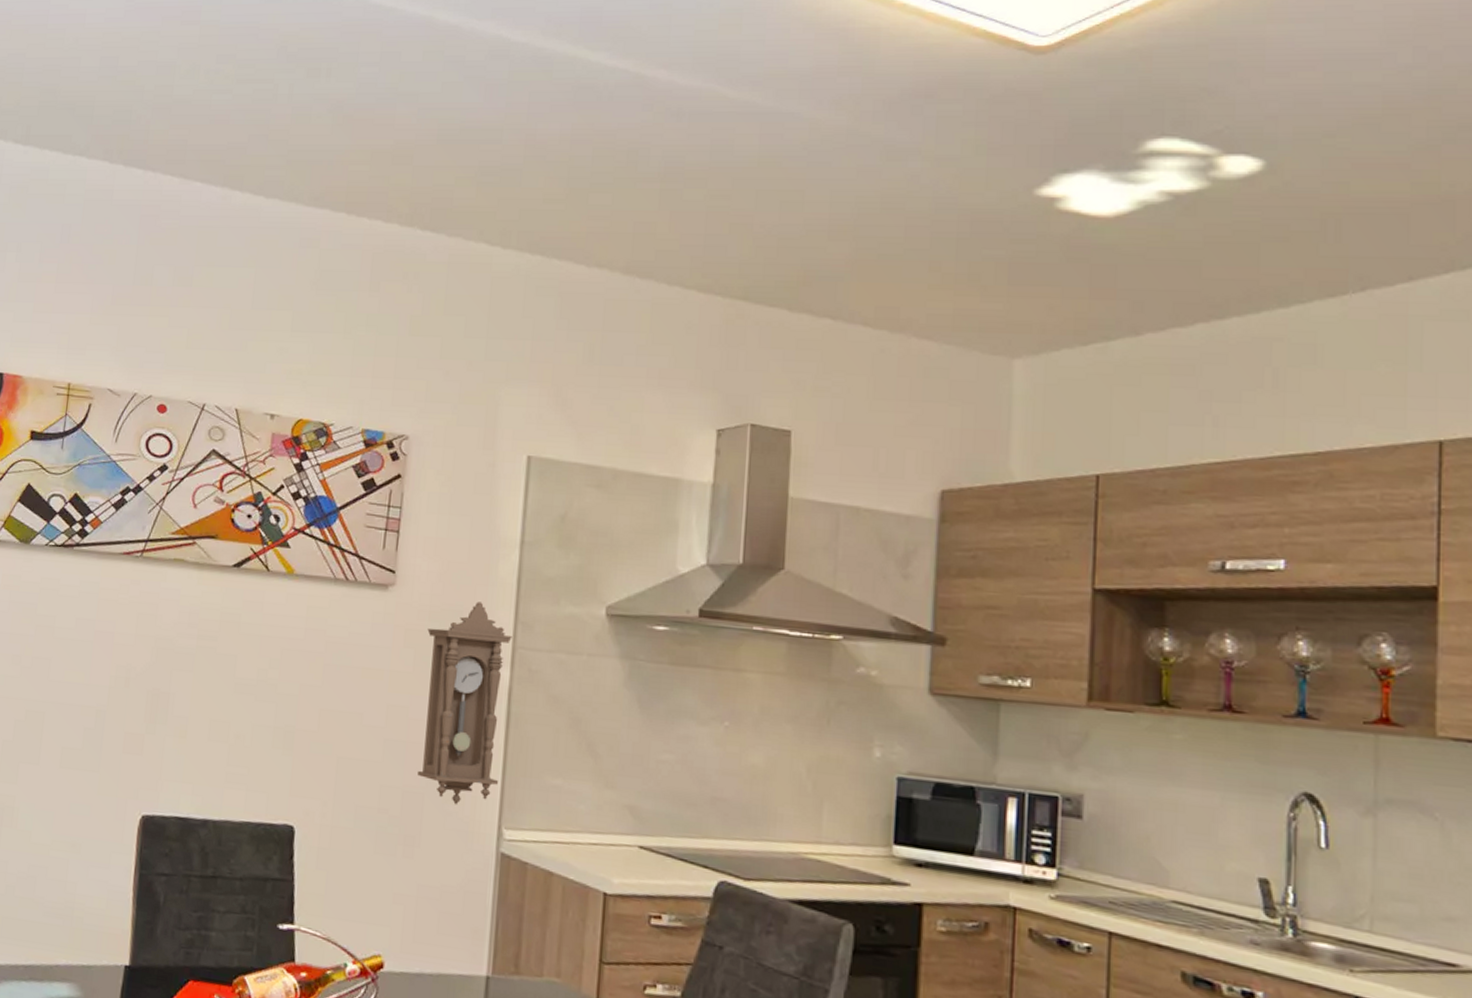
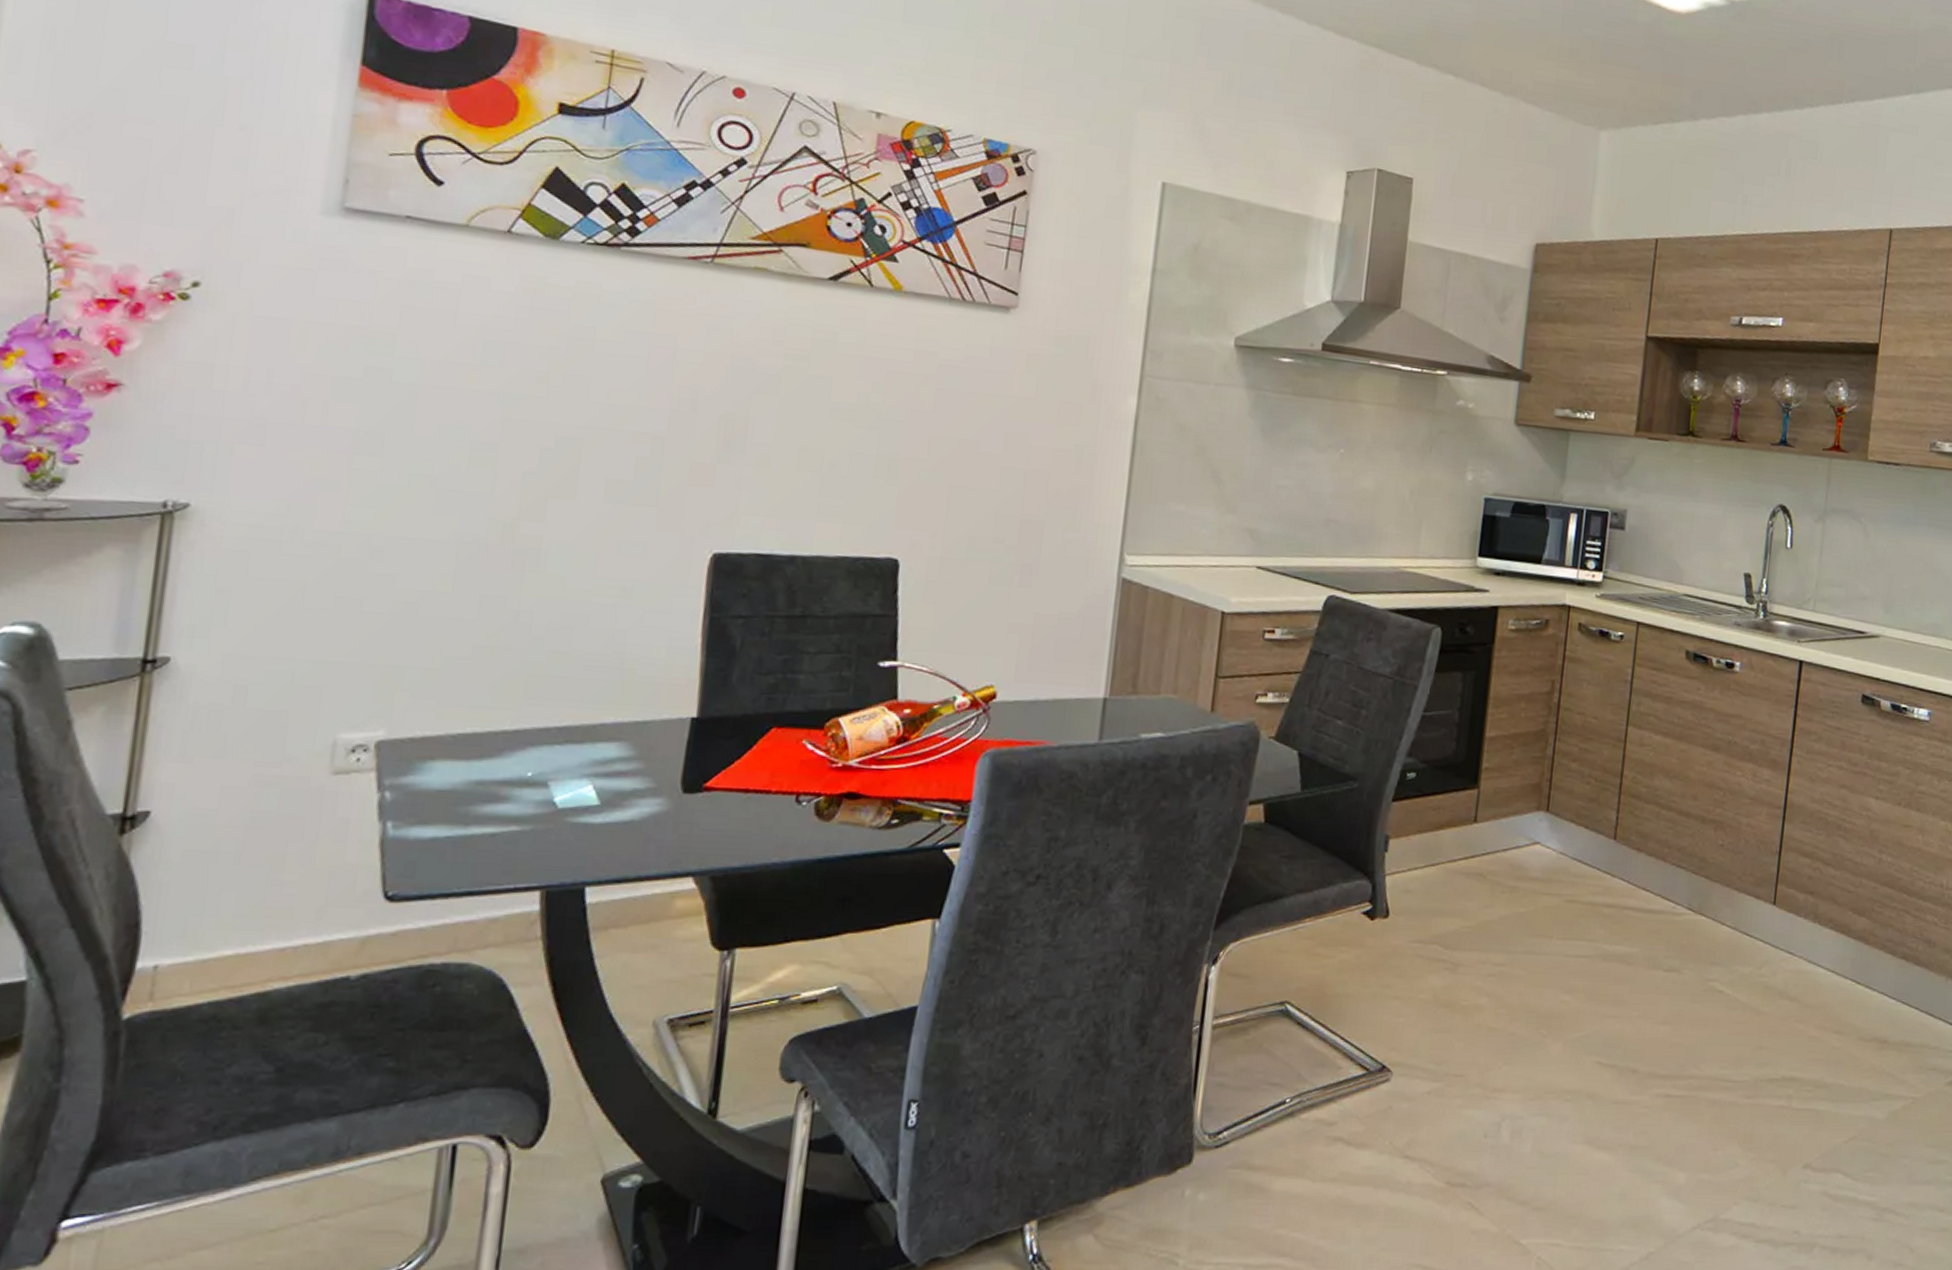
pendulum clock: present [418,601,512,805] -> none [1037,328,1141,533]

